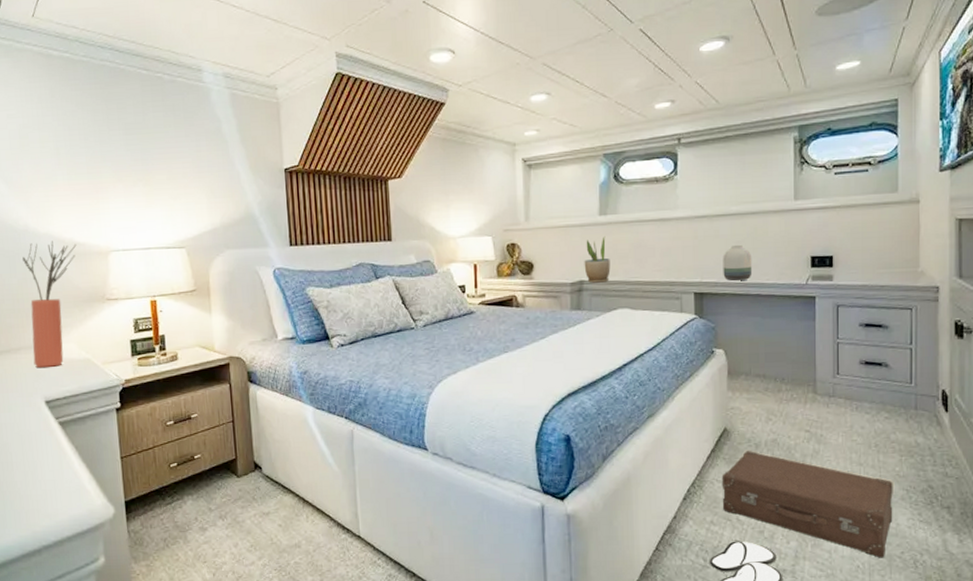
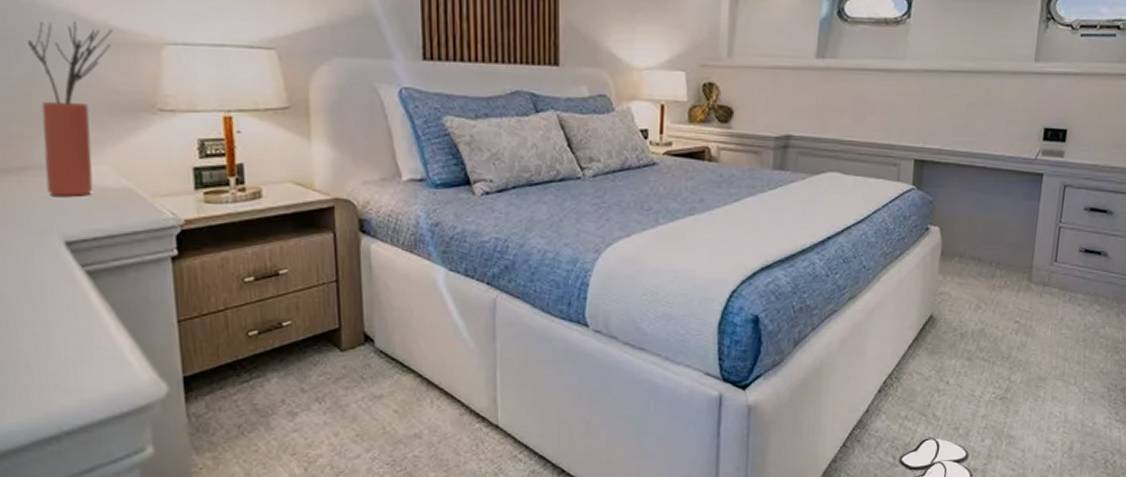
potted plant: present [584,236,611,283] -> none [792,84,824,139]
suitcase: present [721,451,893,558] -> none [918,341,1096,458]
vase: present [723,244,753,282] -> none [948,107,982,150]

